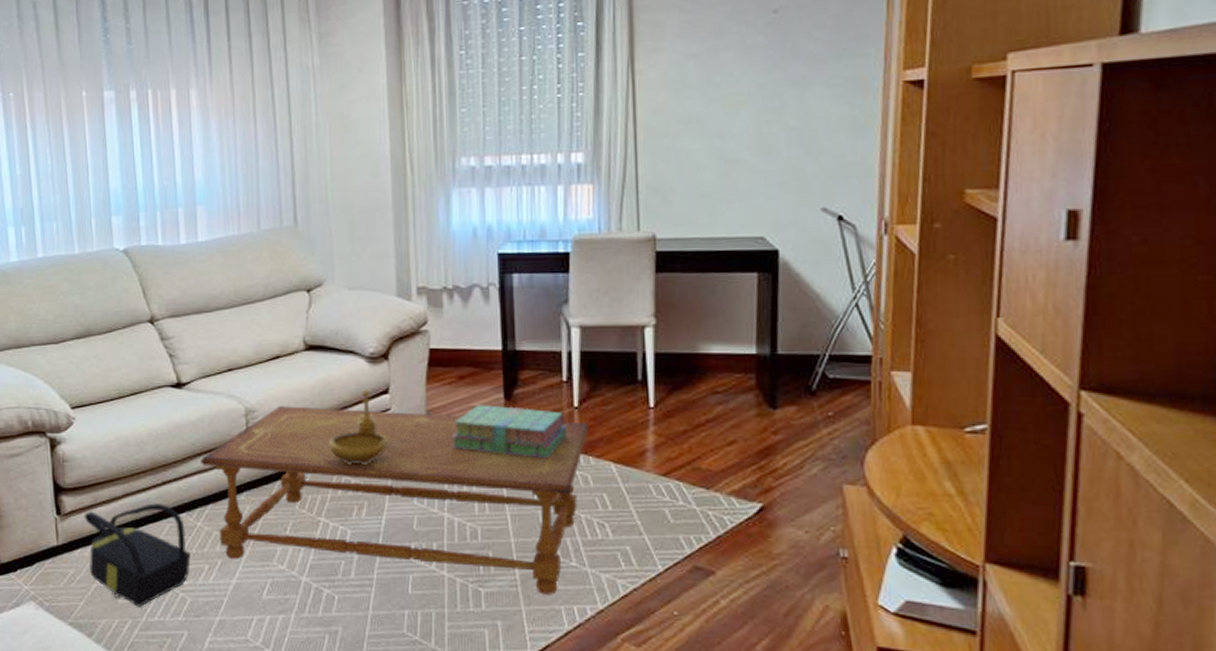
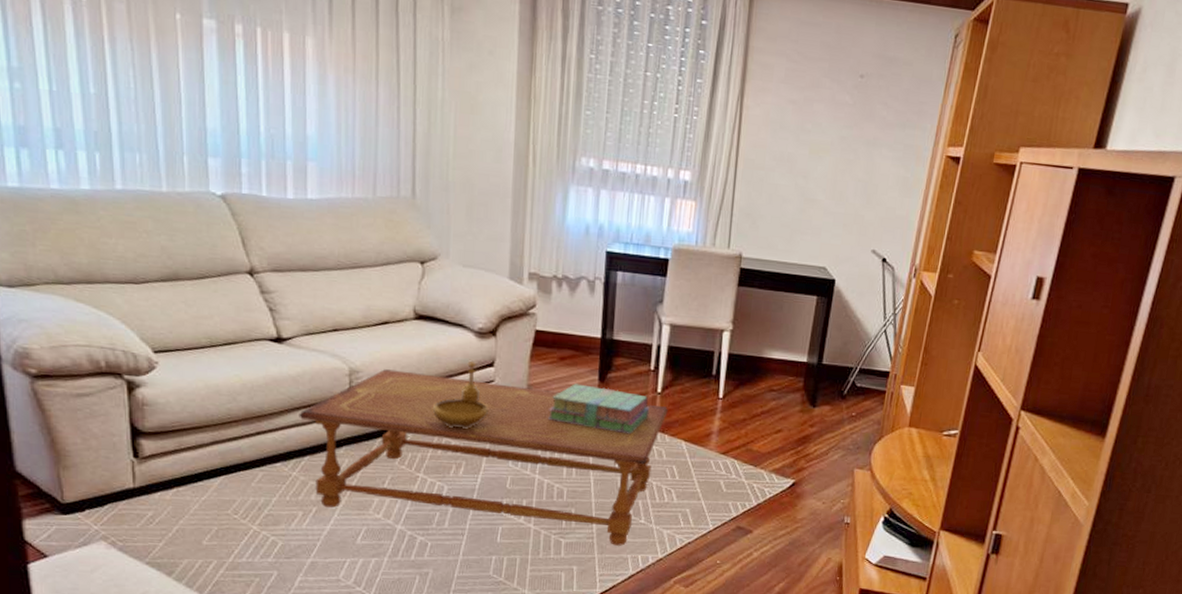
backpack: present [84,502,191,608] -> none [166,451,284,550]

